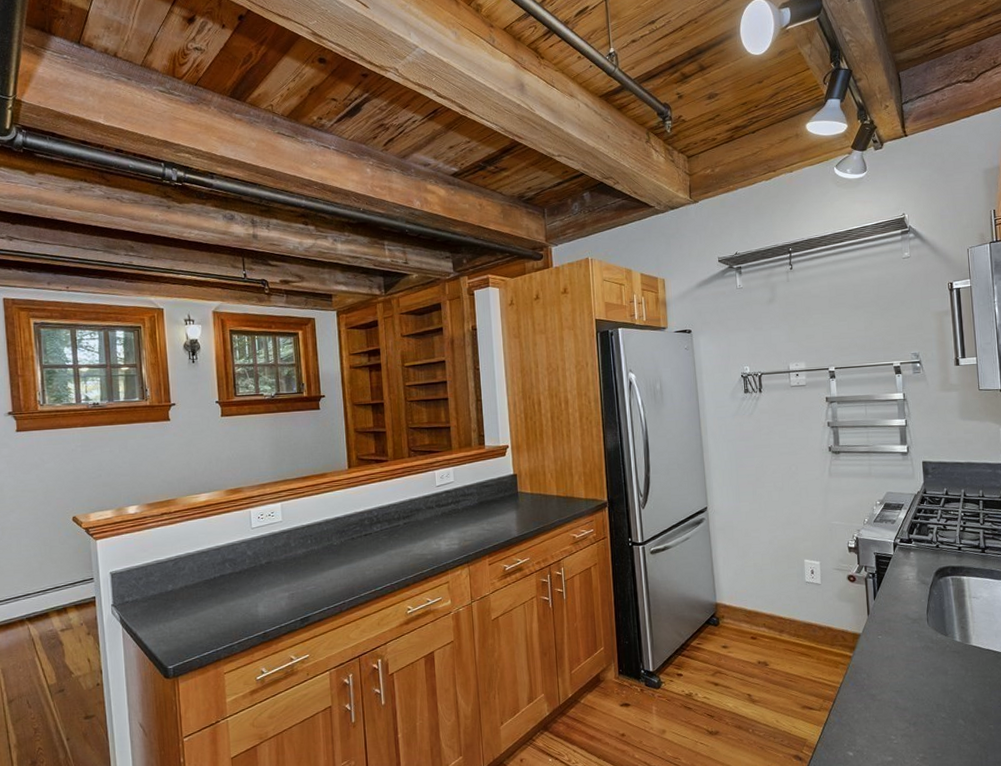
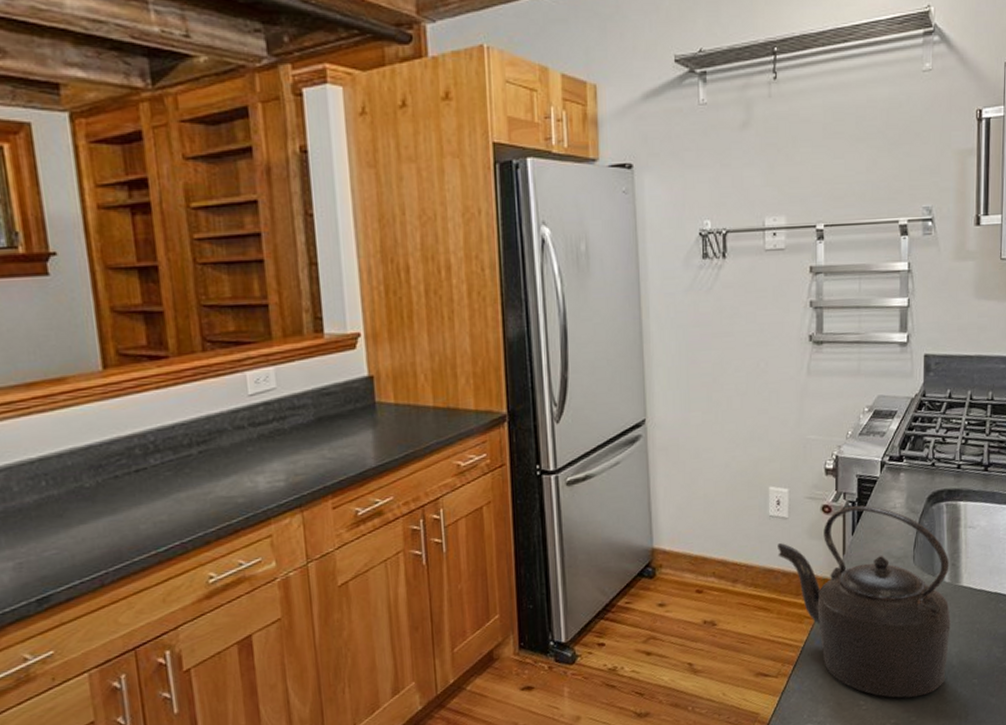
kettle: none [814,576,965,737] -> present [778,505,951,698]

